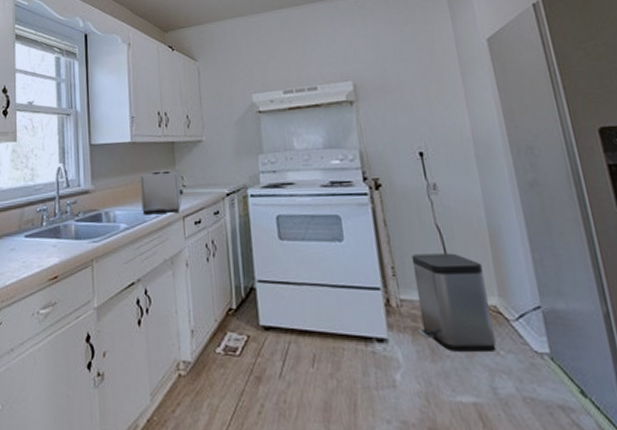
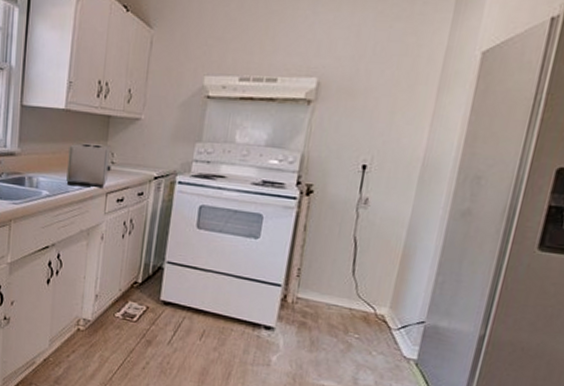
pedal bin: present [411,253,497,352] -> none [304,260,386,351]

